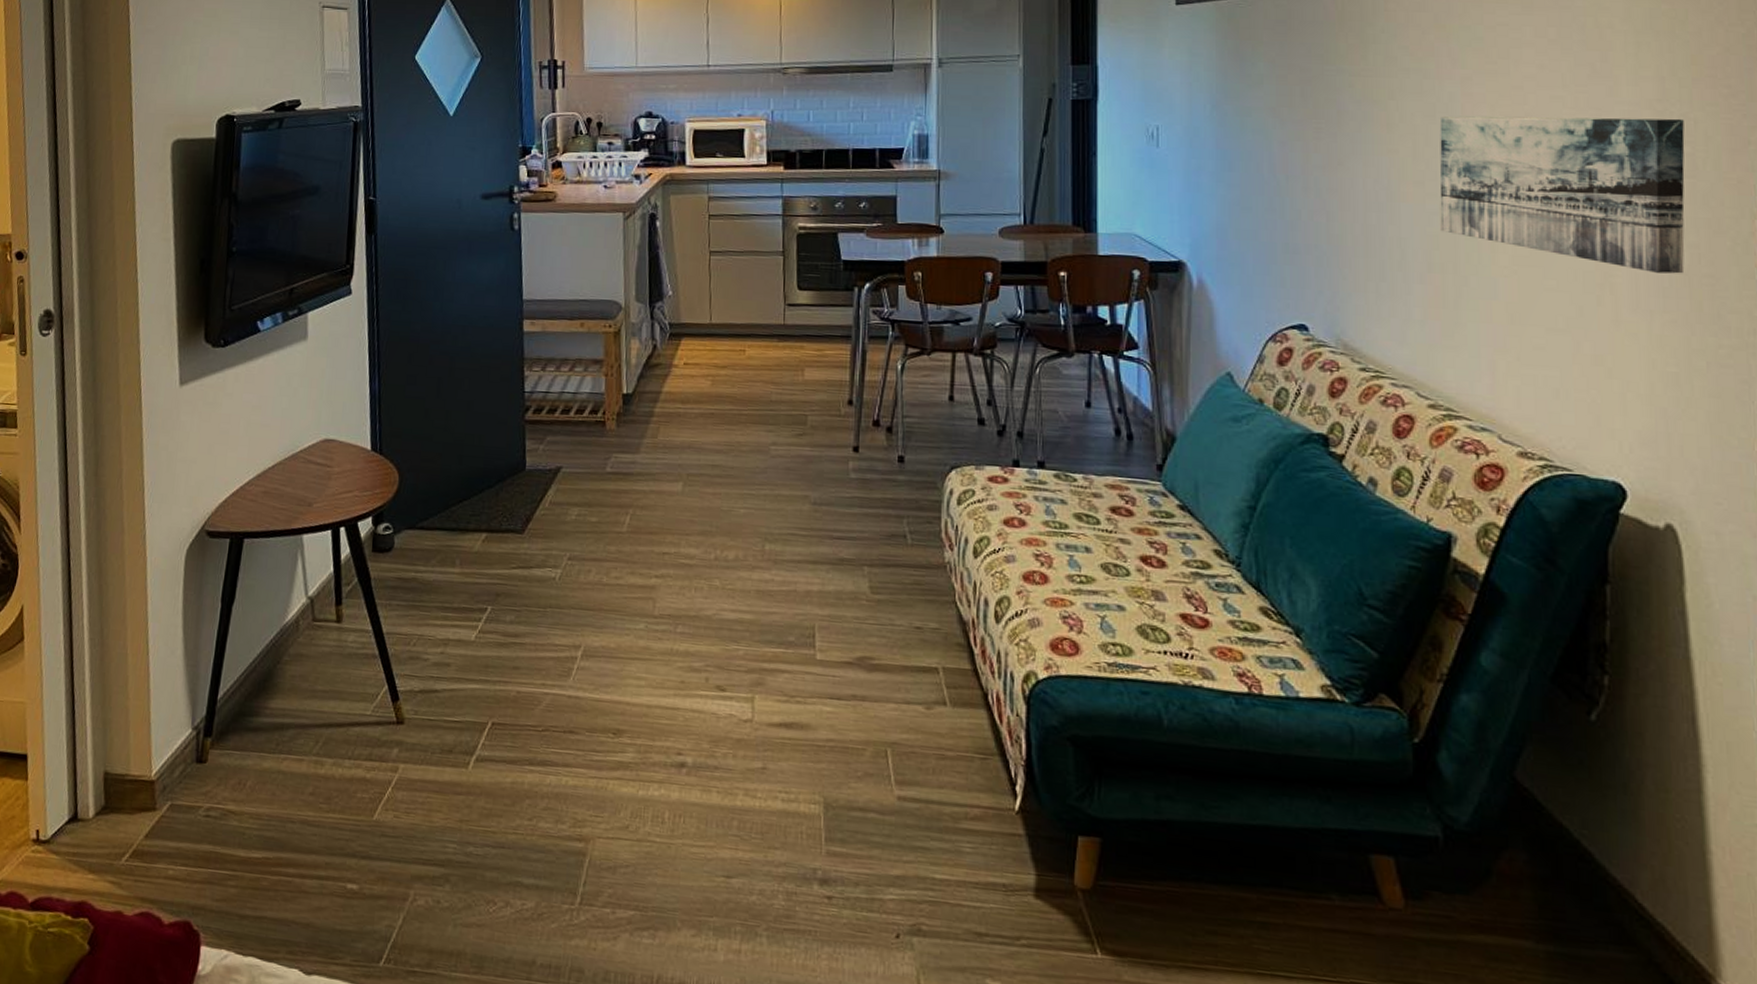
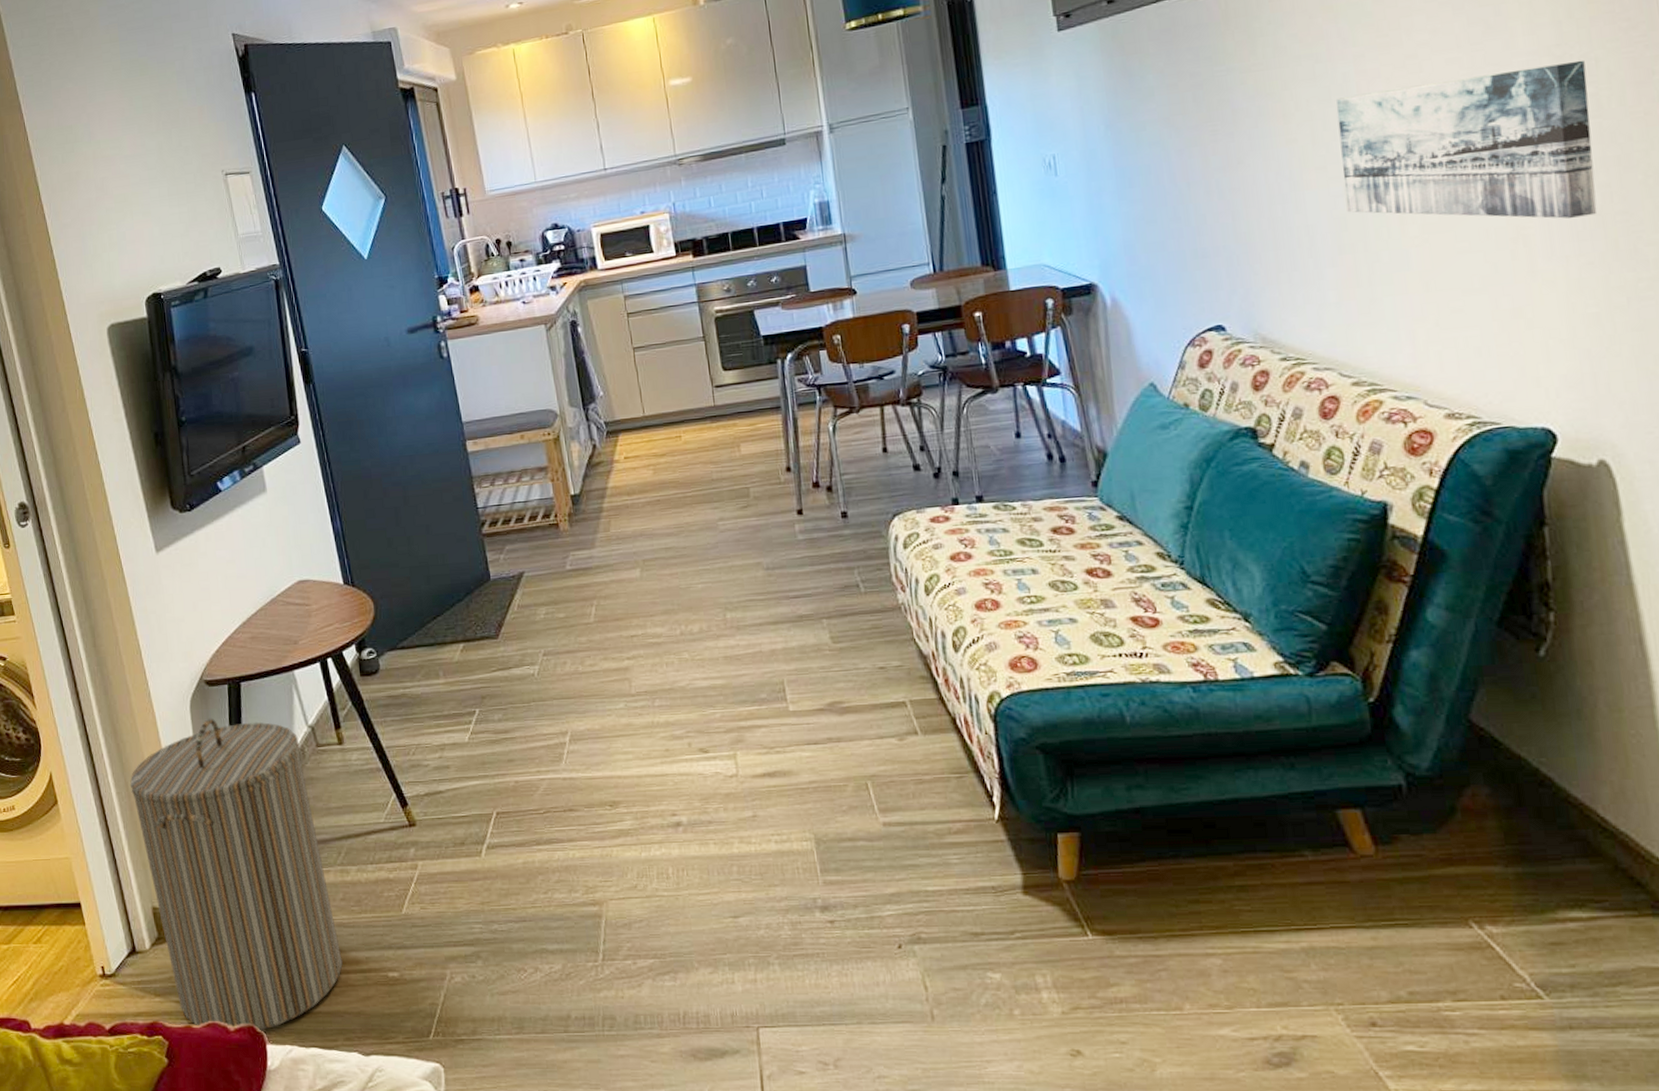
laundry hamper: none [105,572,300,929] -> present [129,718,343,1031]

